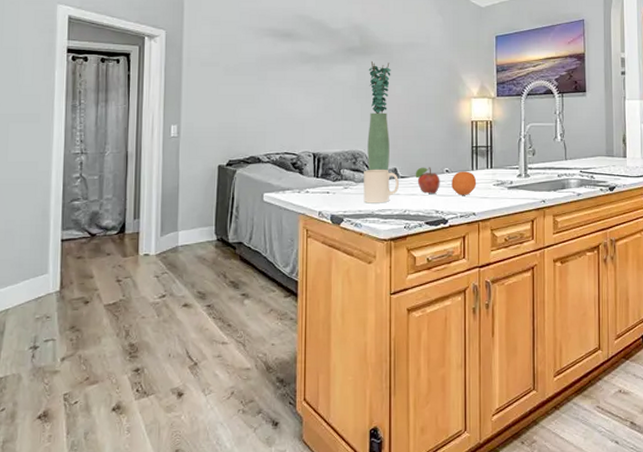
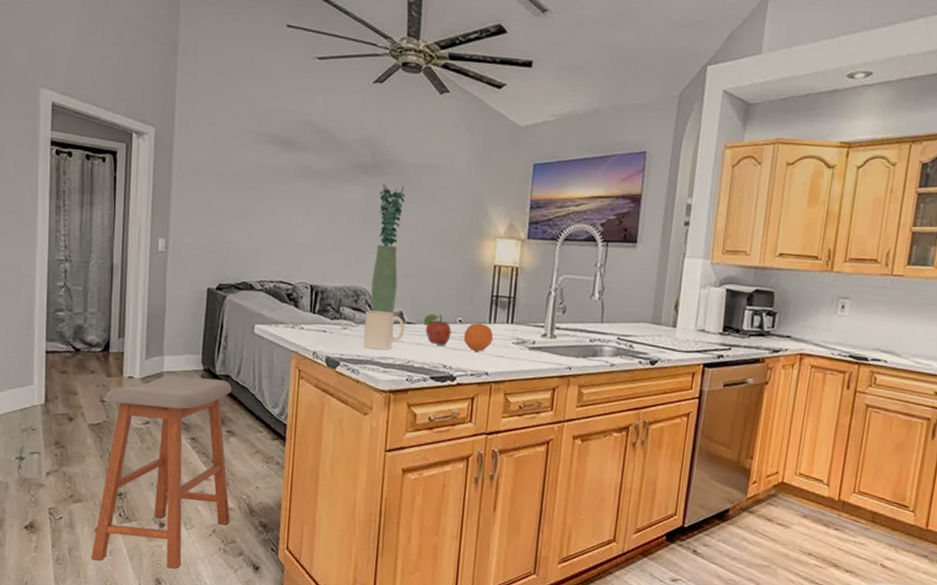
stool: none [108,247,248,441] -> present [91,374,232,569]

